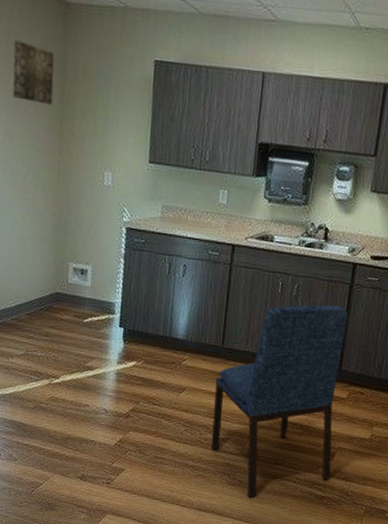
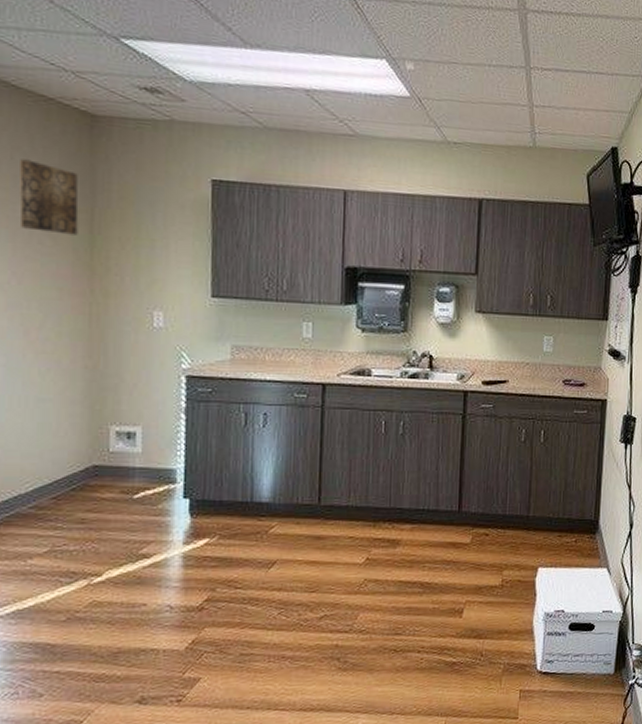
dining chair: present [211,305,348,499] -> none [313,440,463,683]

